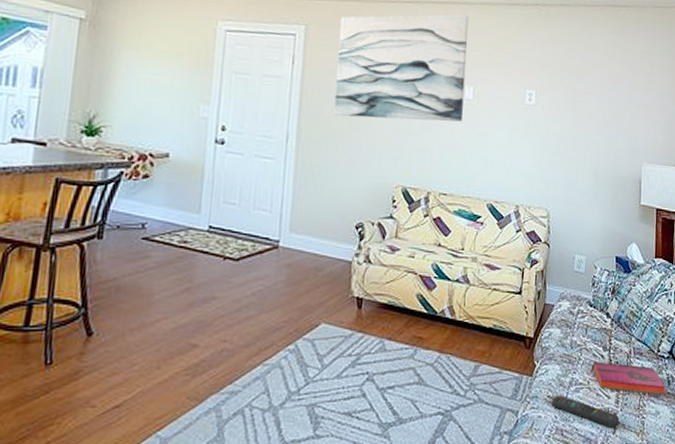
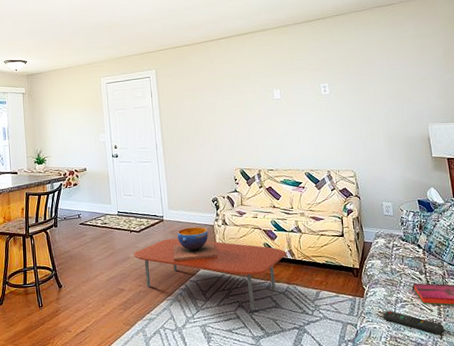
coffee table: none [223,275,445,388] -> present [134,238,287,312]
decorative bowl: none [284,261,350,309] -> present [173,227,218,261]
wall art: present [333,14,469,122] -> none [177,38,275,127]

